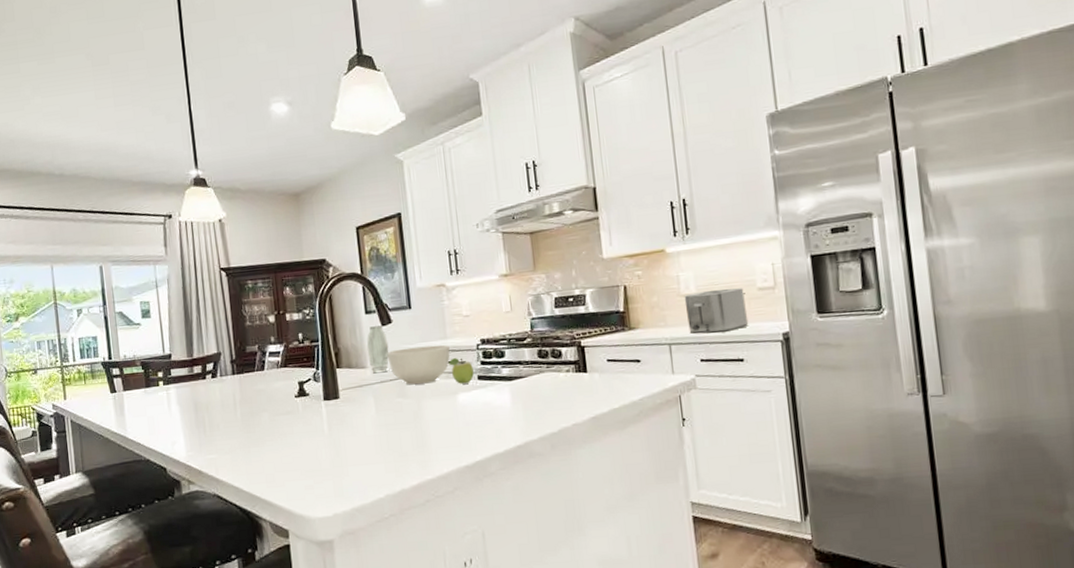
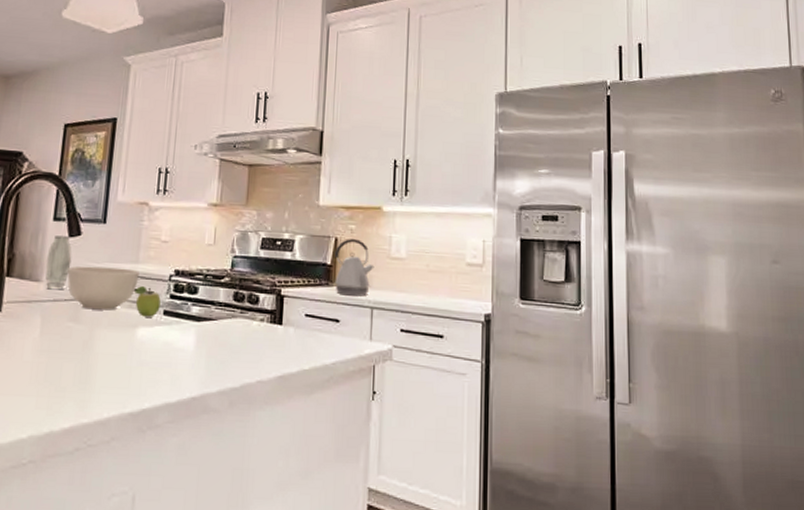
kettle: none [626,283,666,337] -> present [332,239,375,297]
toaster: present [684,288,749,334] -> none [393,257,453,305]

